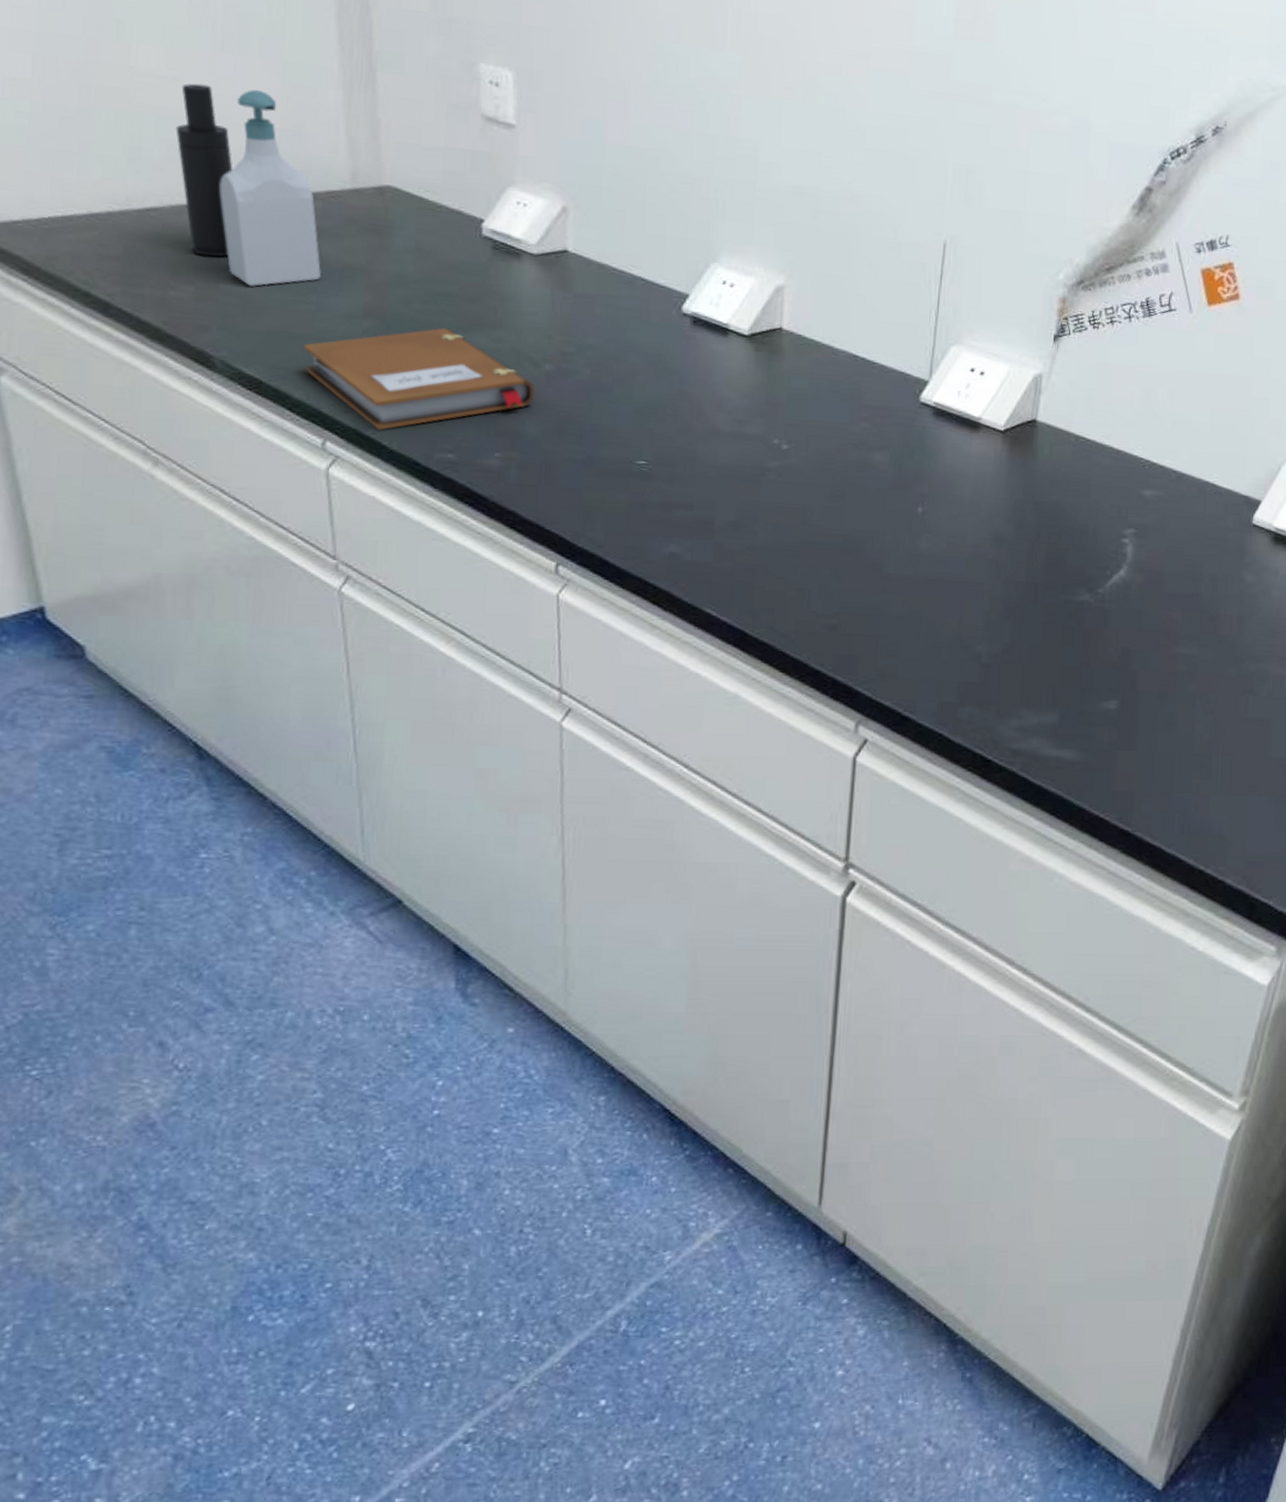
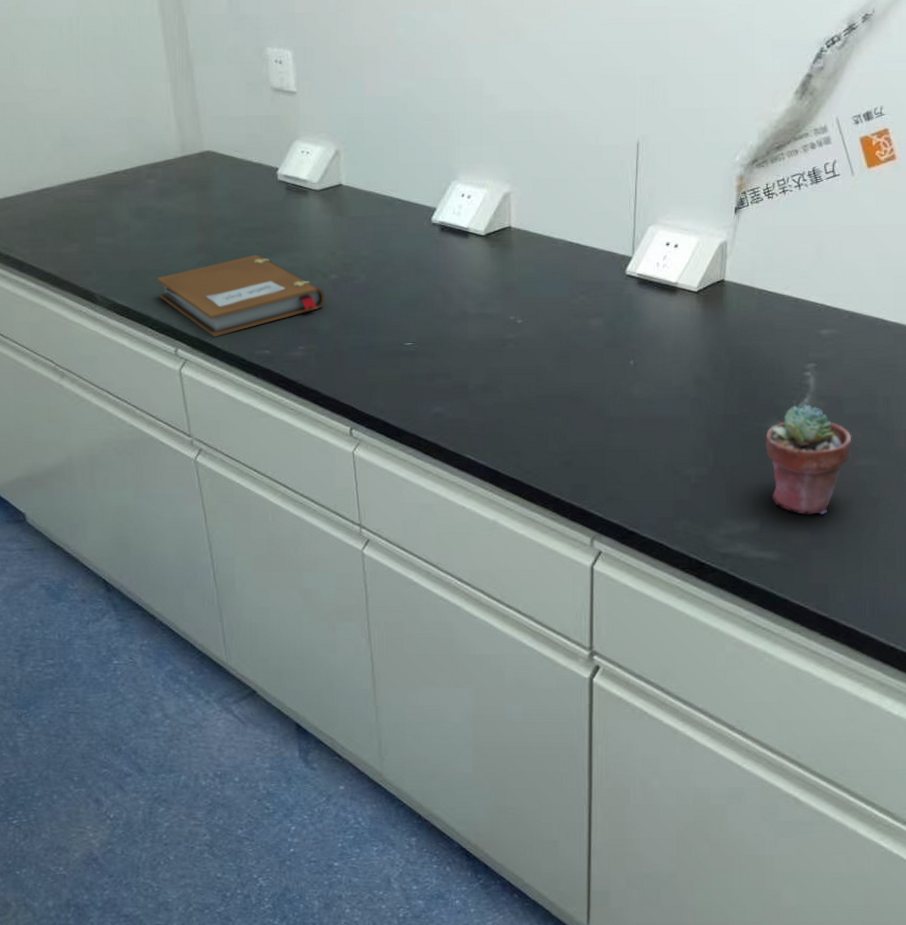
atomizer: present [175,83,233,258] -> none [57,92,101,220]
soap bottle: present [219,89,321,286] -> none [90,91,165,238]
potted succulent: none [1071,576,1171,709] -> present [766,404,852,515]

